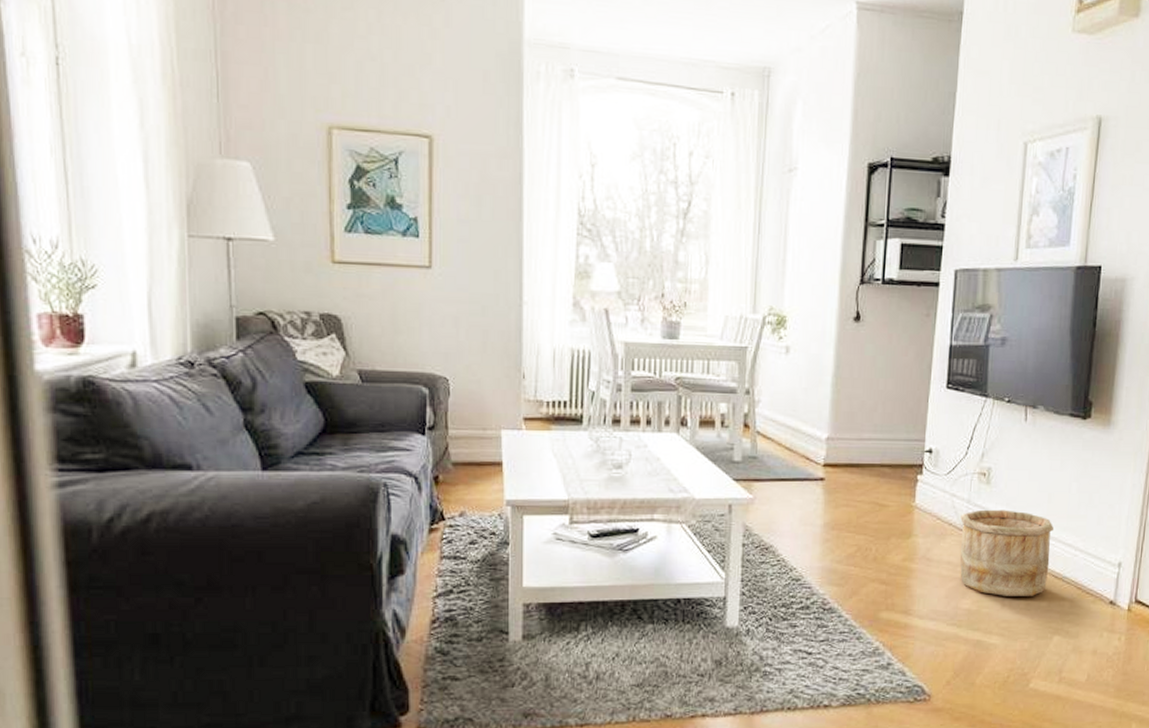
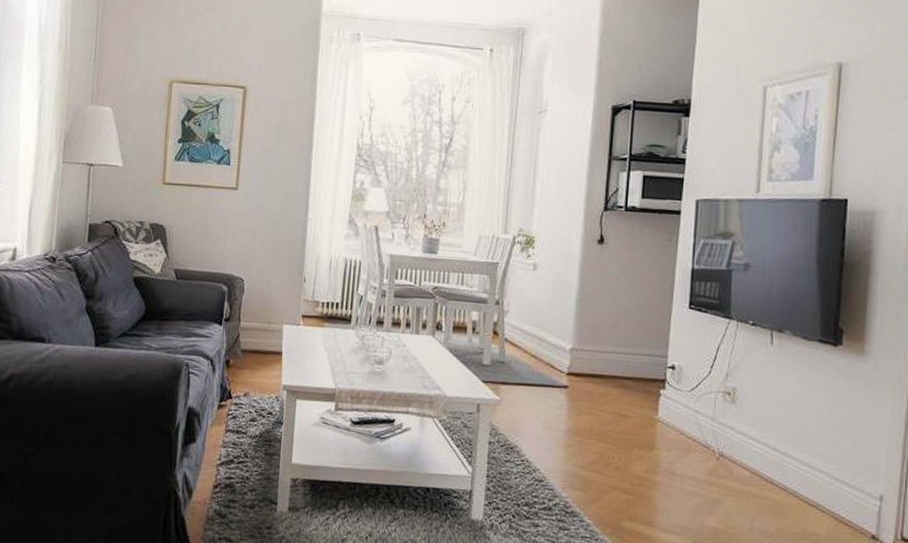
wooden bucket: present [960,509,1054,596] -> none [705,428,806,522]

